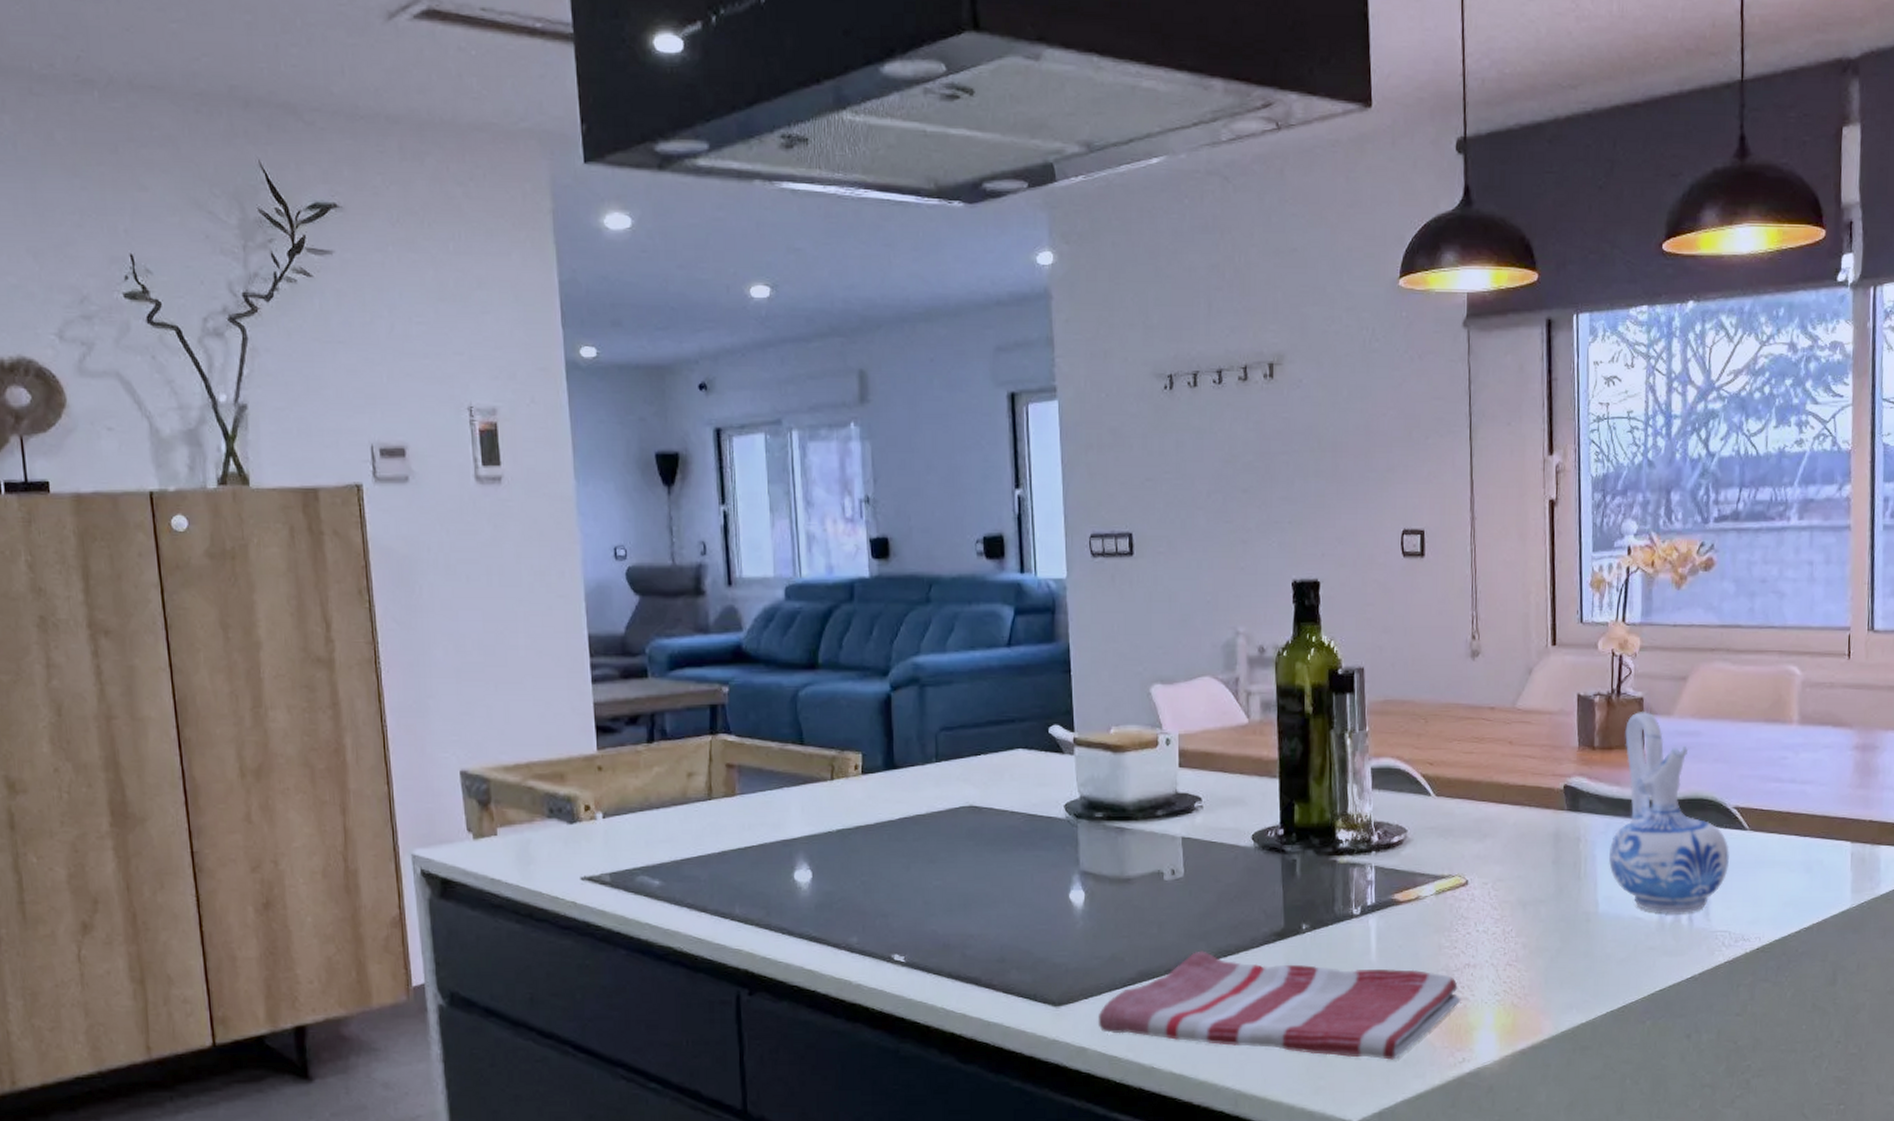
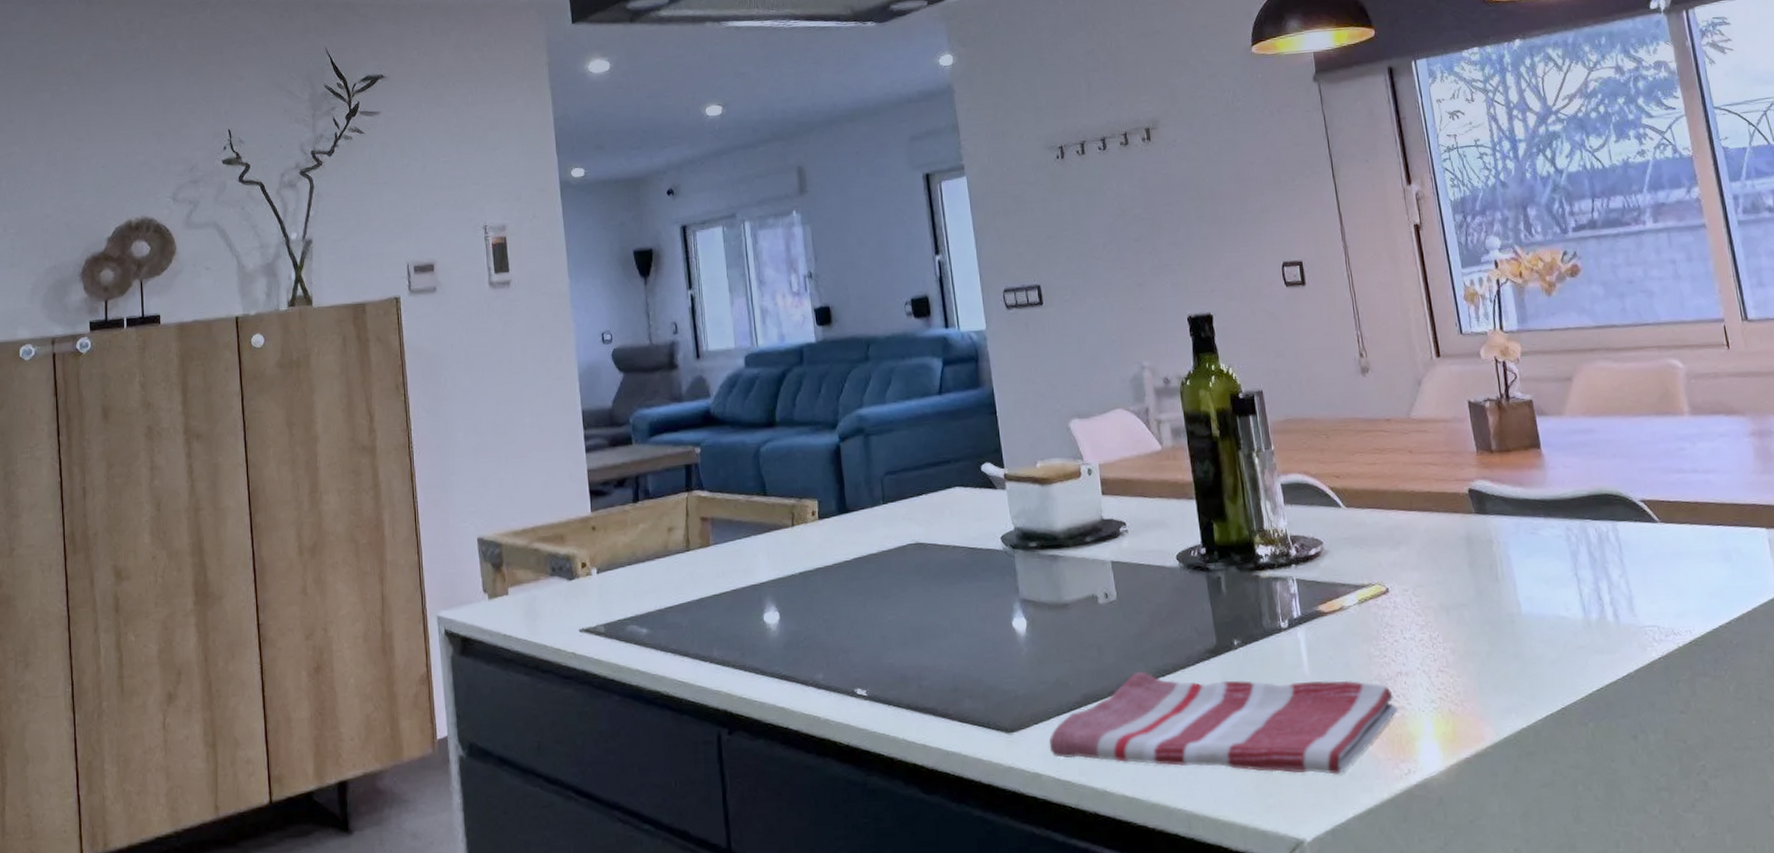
ceramic pitcher: present [1609,710,1729,913] -> none [1519,412,1646,611]

